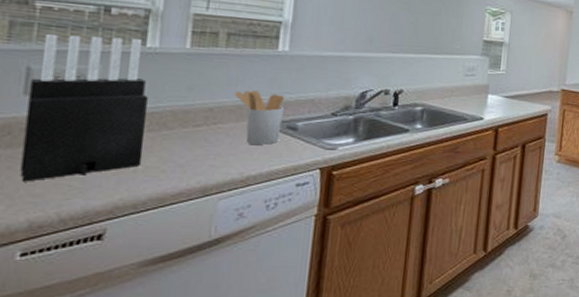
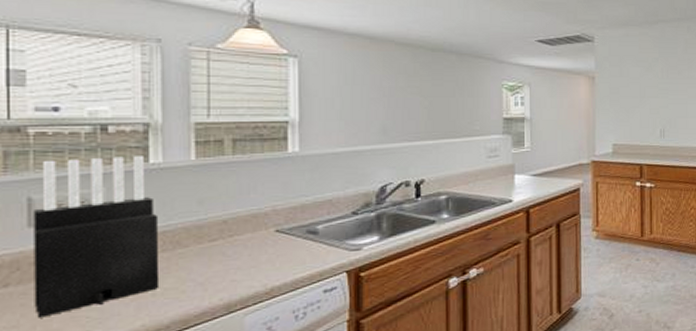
utensil holder: present [234,90,285,145] -> none [247,197,302,254]

